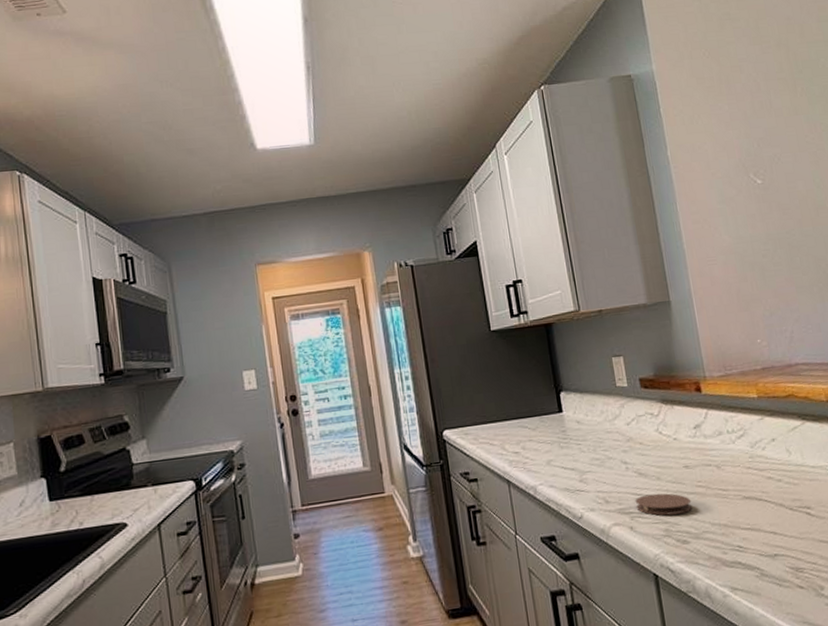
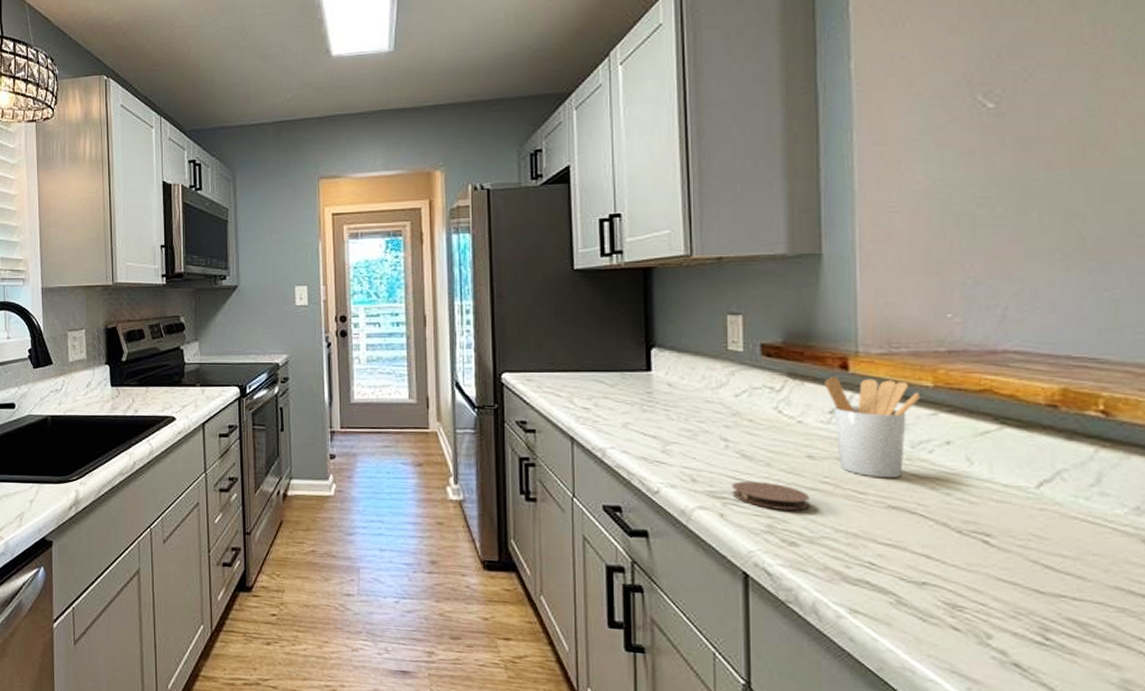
utensil holder: none [687,396,751,476] -> present [825,376,921,479]

